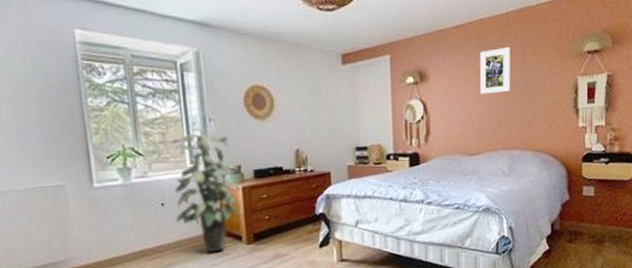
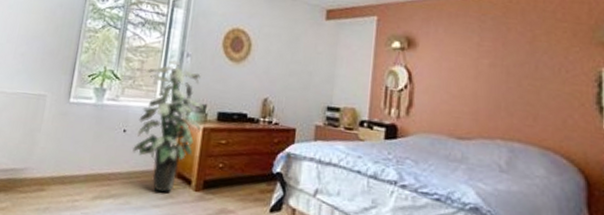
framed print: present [480,46,510,94] -> none [477,24,516,73]

